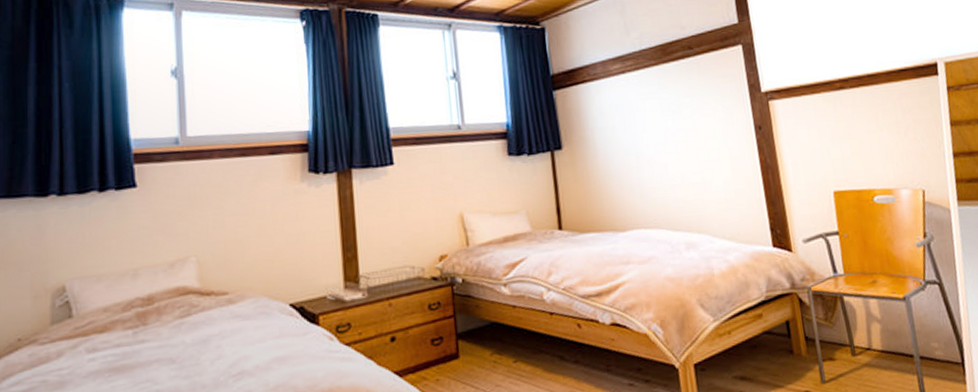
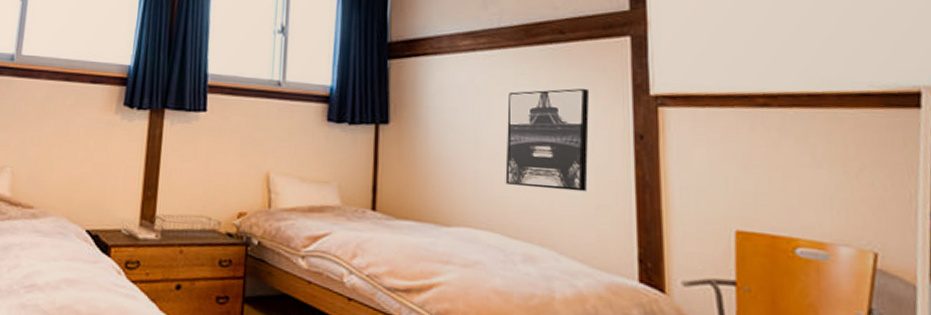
wall art: none [656,93,726,185] -> present [505,88,589,192]

